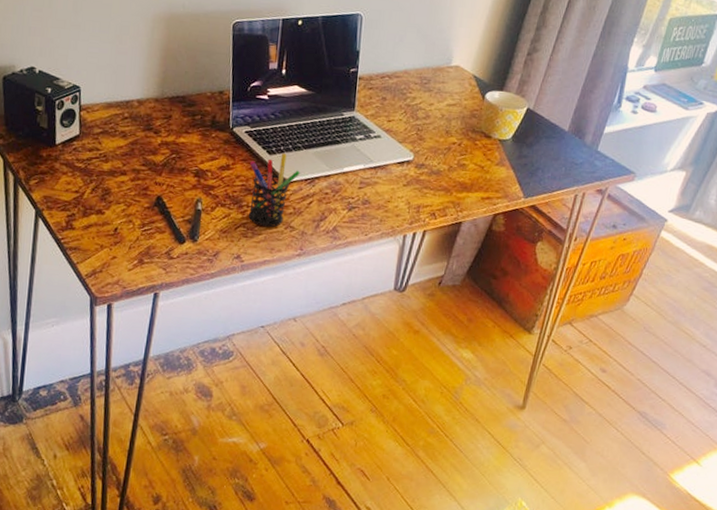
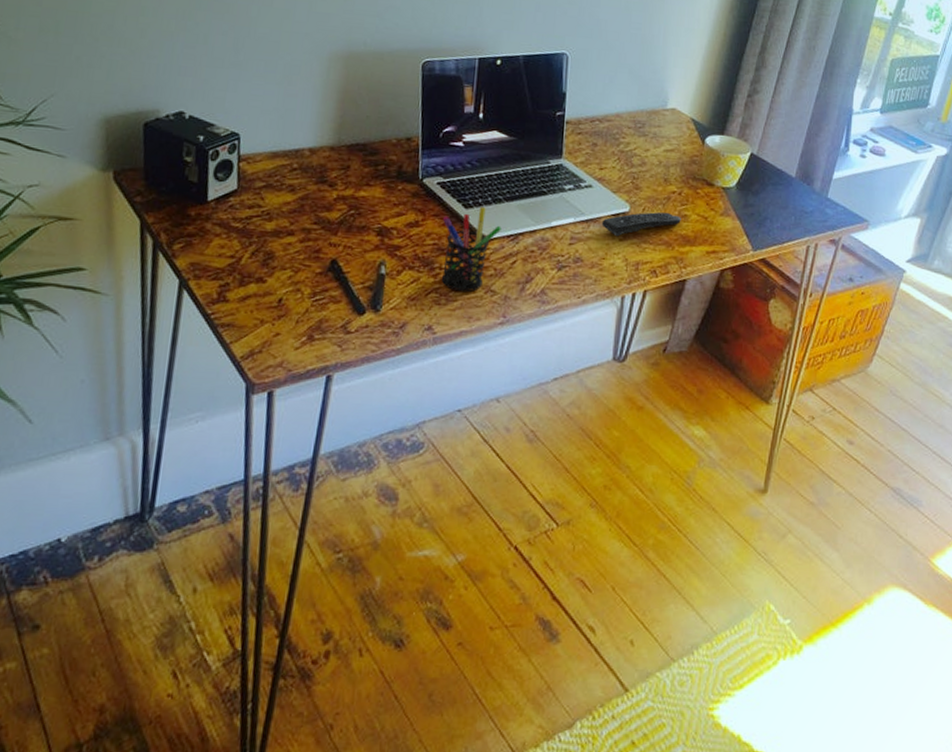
remote control: none [388,161,460,183] -> present [601,212,681,237]

